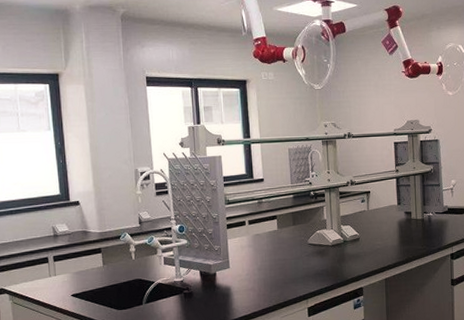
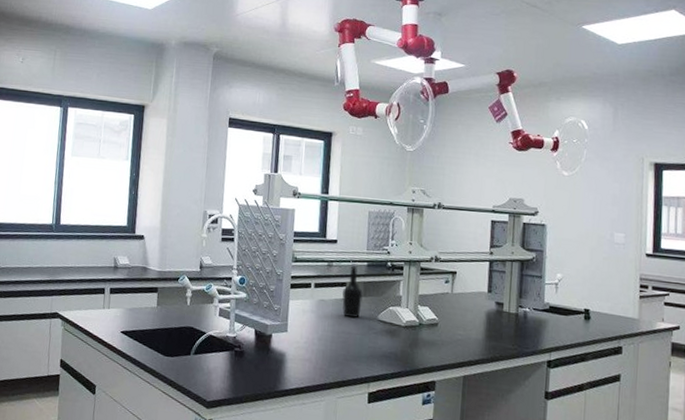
bottle: none [274,195,293,246] -> present [342,261,364,319]

